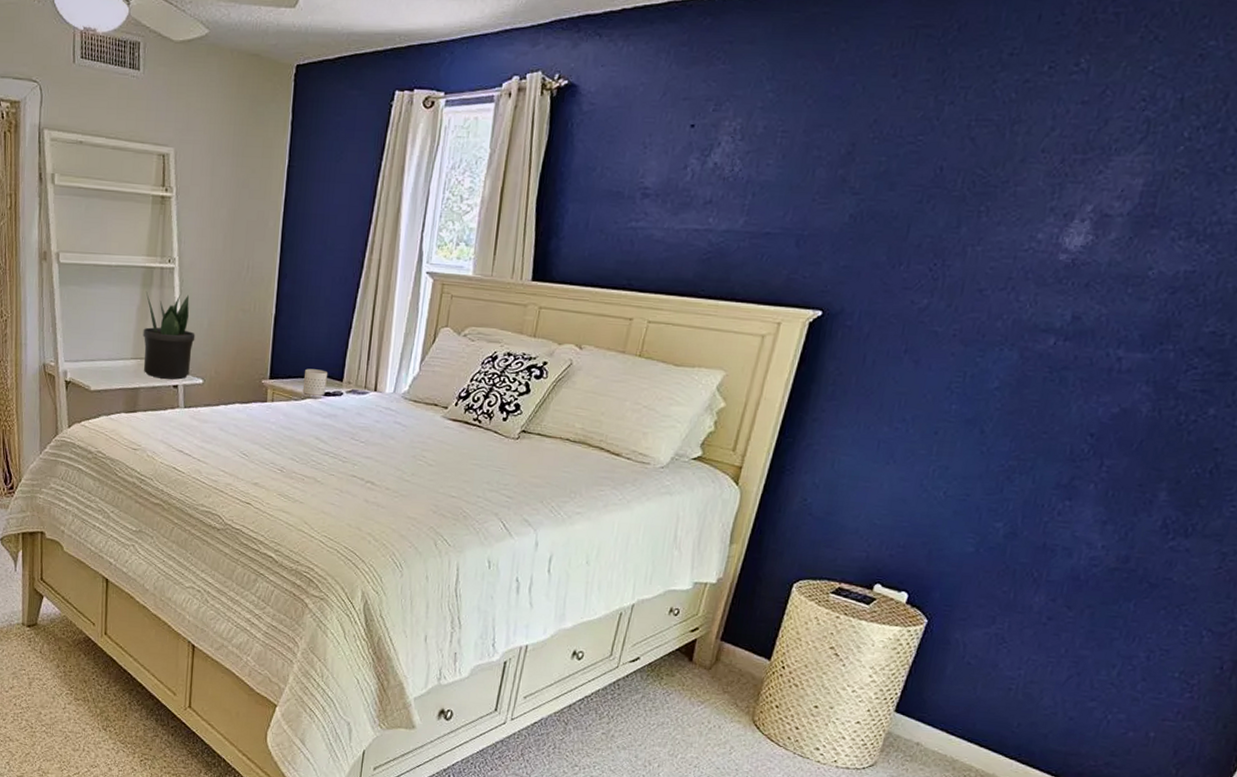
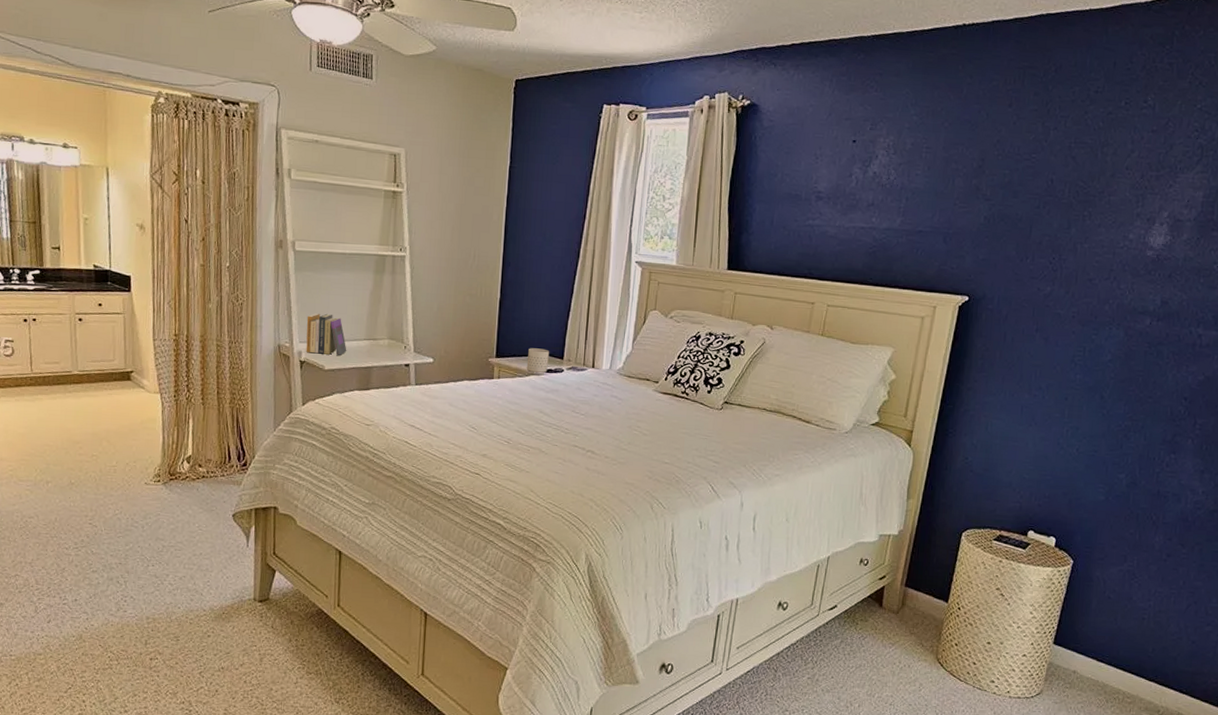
books: none [71,330,113,376] -> present [306,313,347,356]
planter: present [143,291,196,380] -> none [375,277,426,359]

